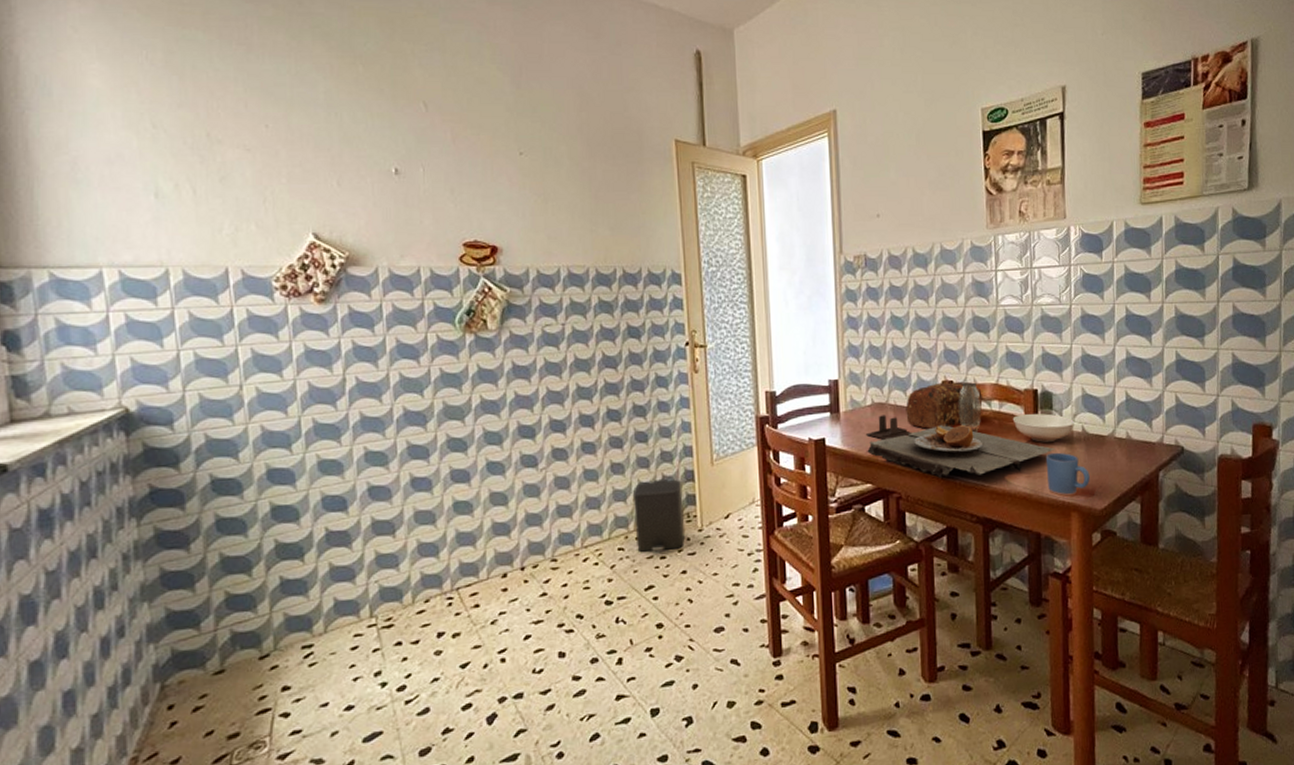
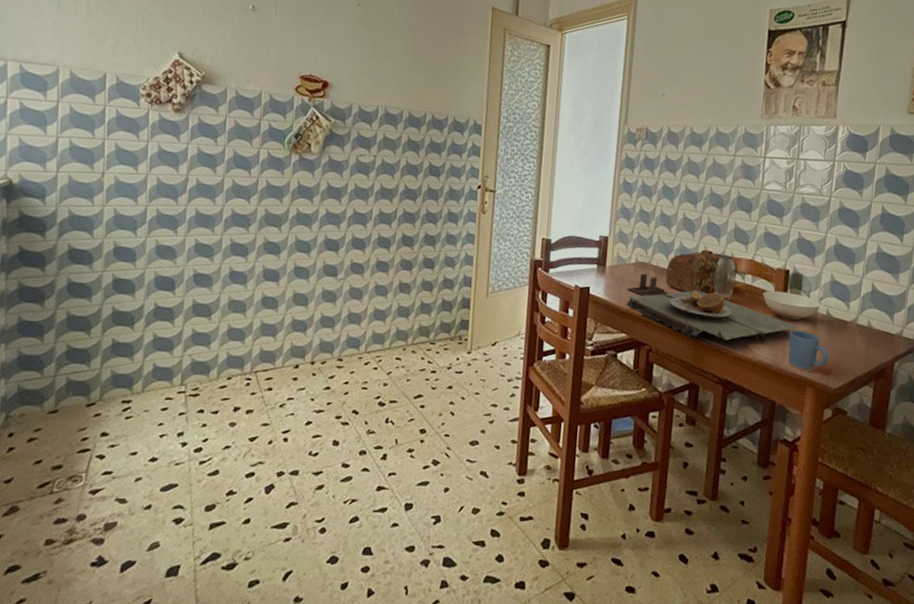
pedal bin: present [634,479,686,552] -> none [412,303,459,366]

